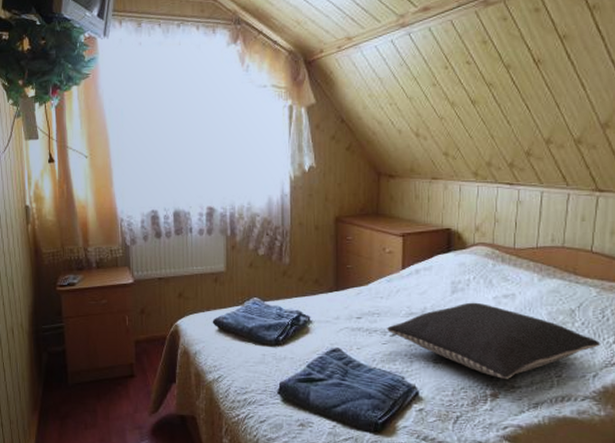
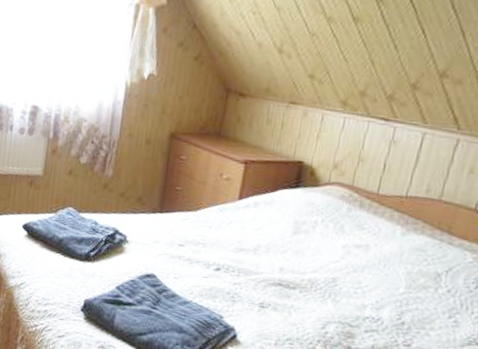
pillow: present [387,302,601,379] -> none [211,246,468,339]

